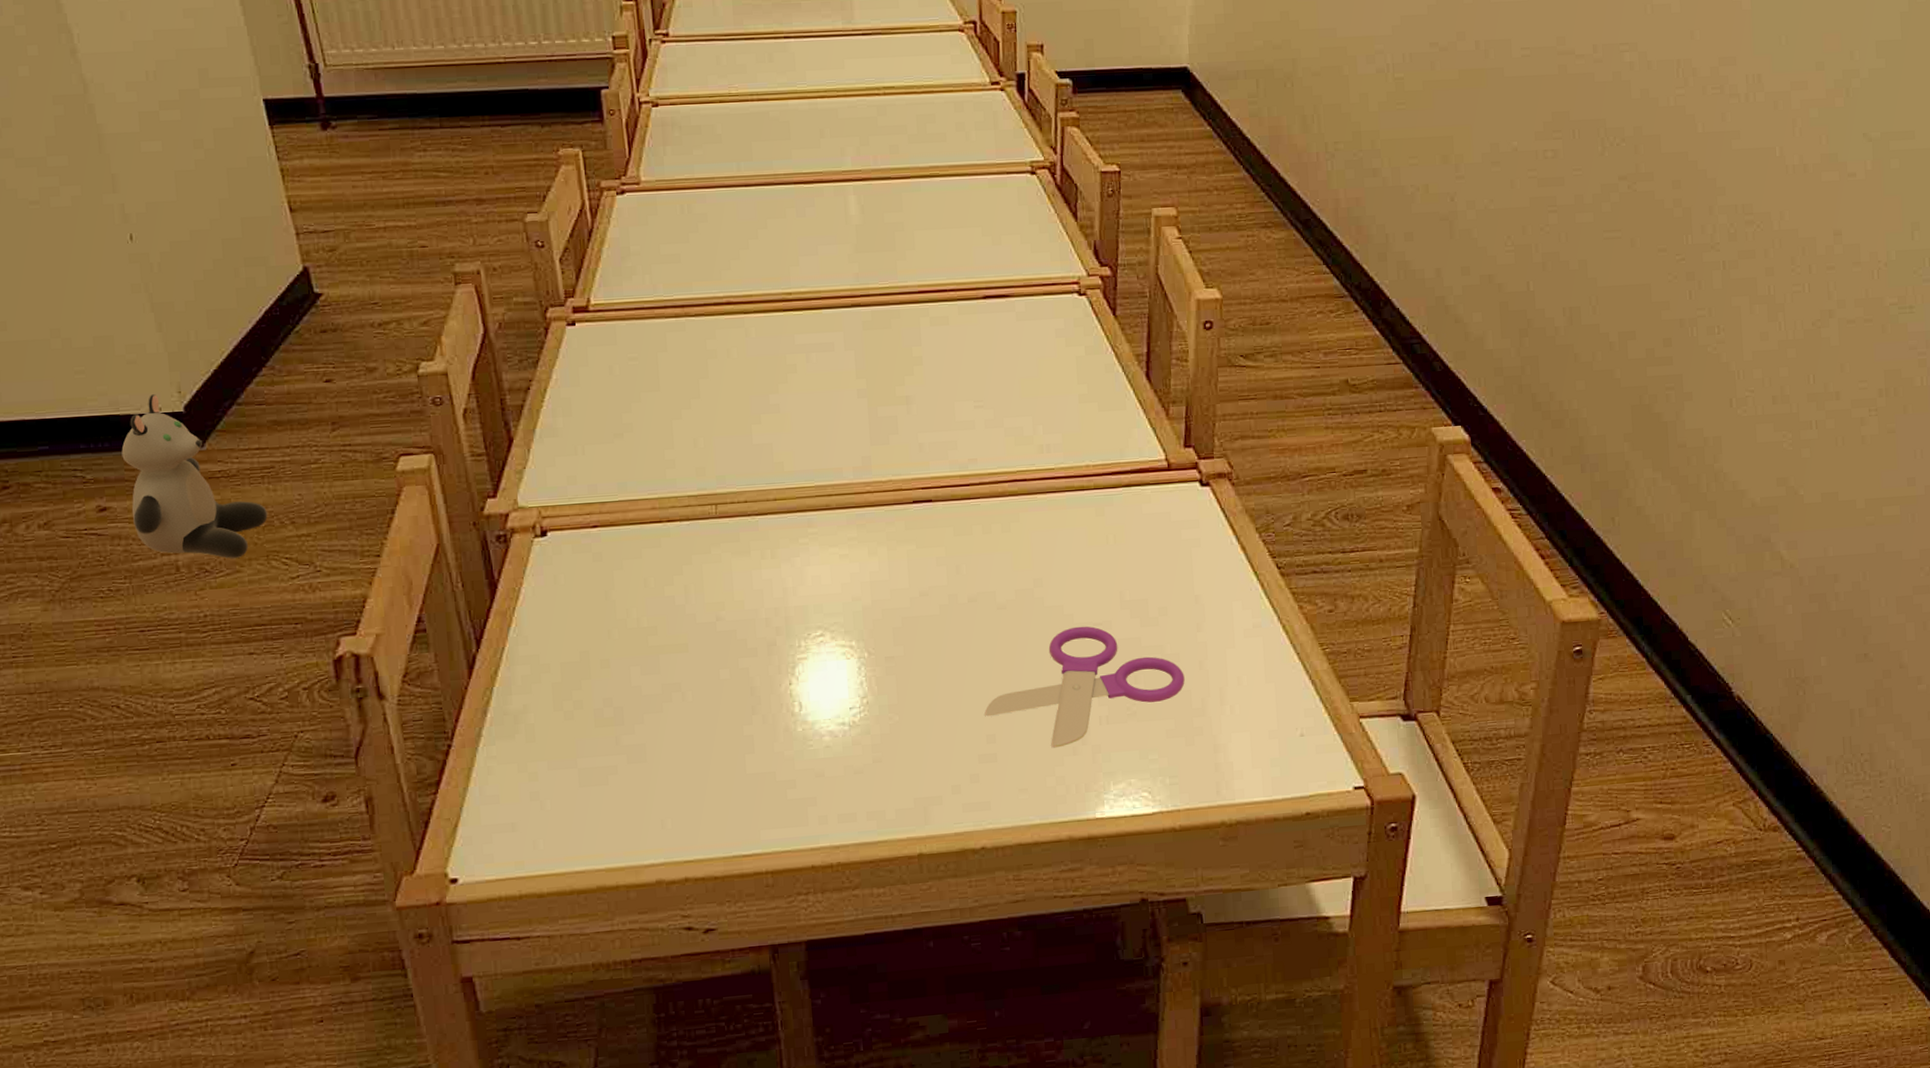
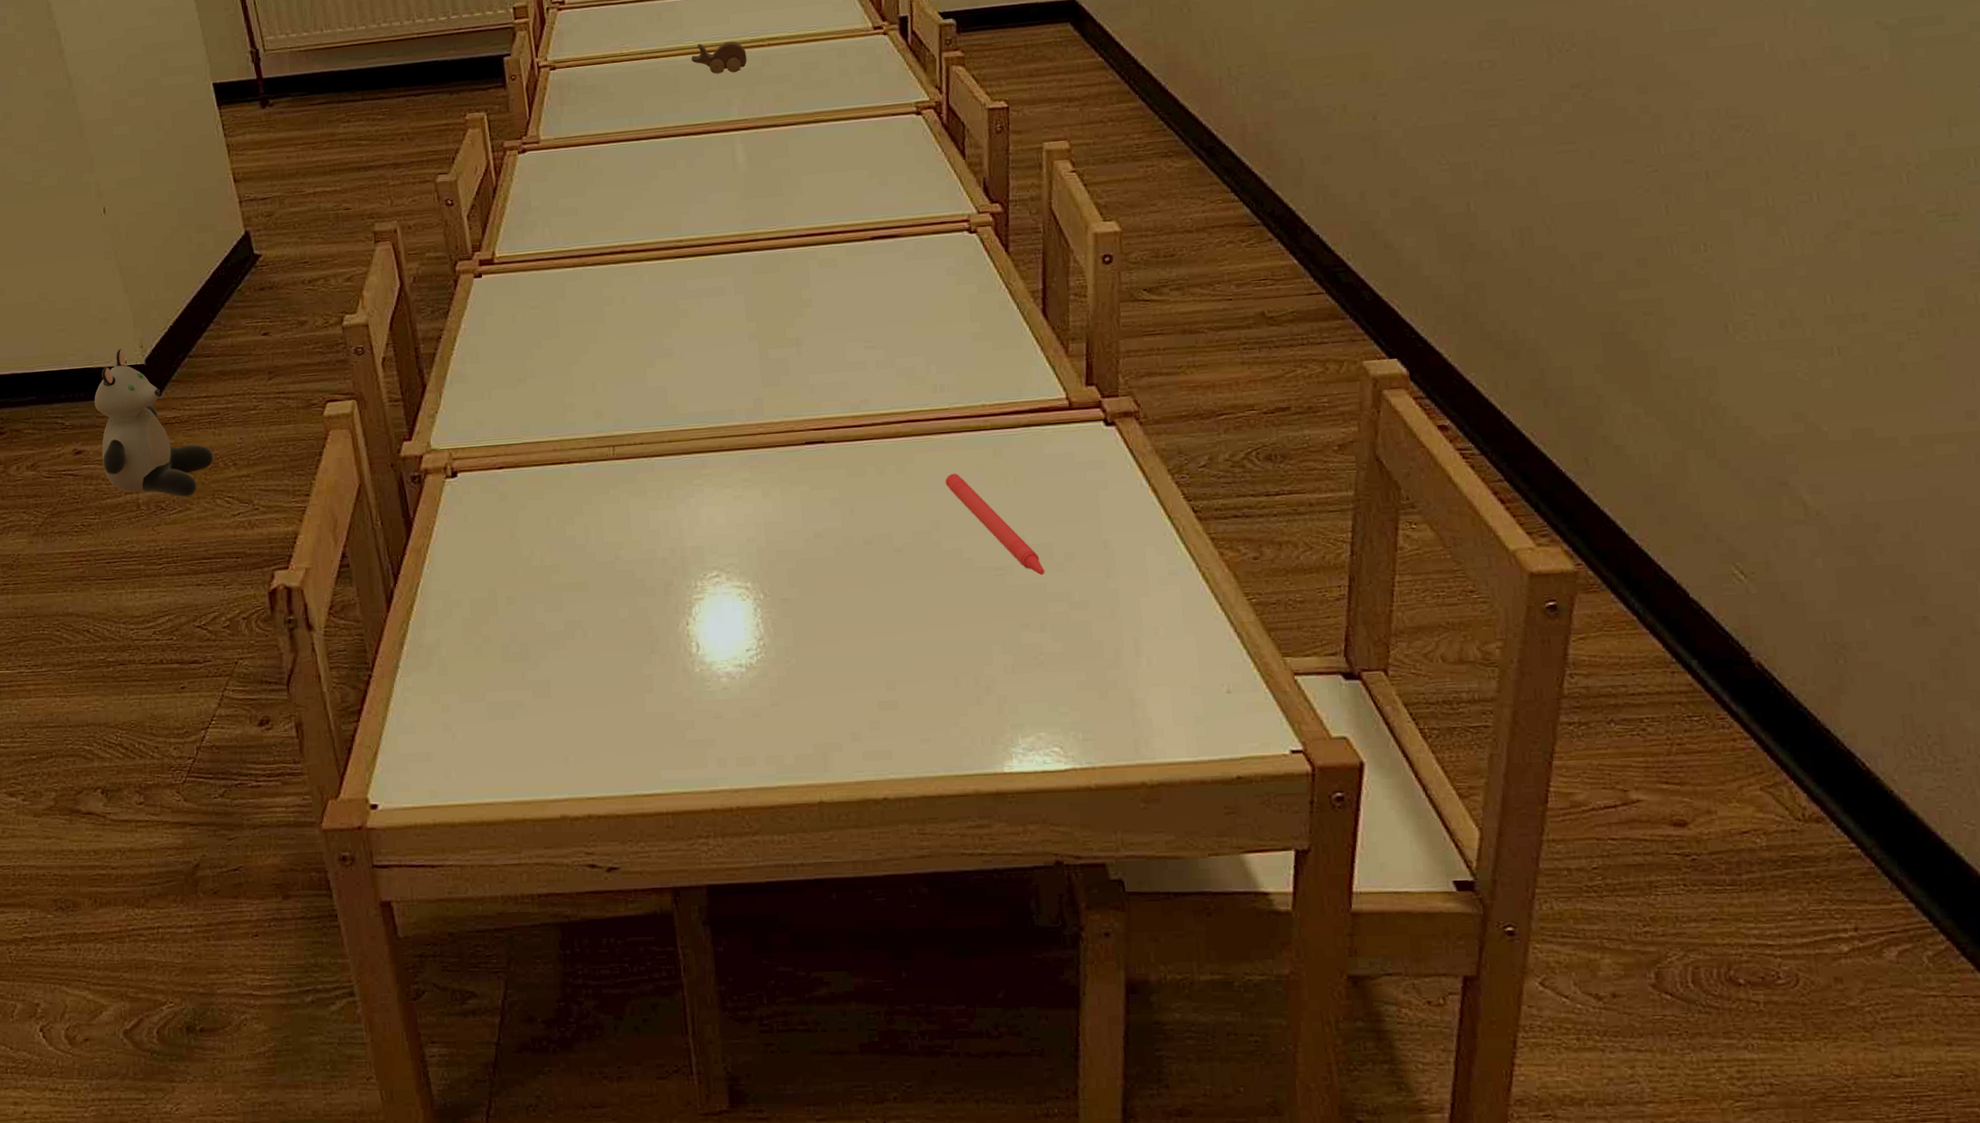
toy car: none [803,87,862,121] -> present [691,41,747,74]
scissors: present [984,626,1185,748] -> none [883,570,1096,697]
wax crayon: none [1048,531,1140,630] -> present [945,473,1045,576]

